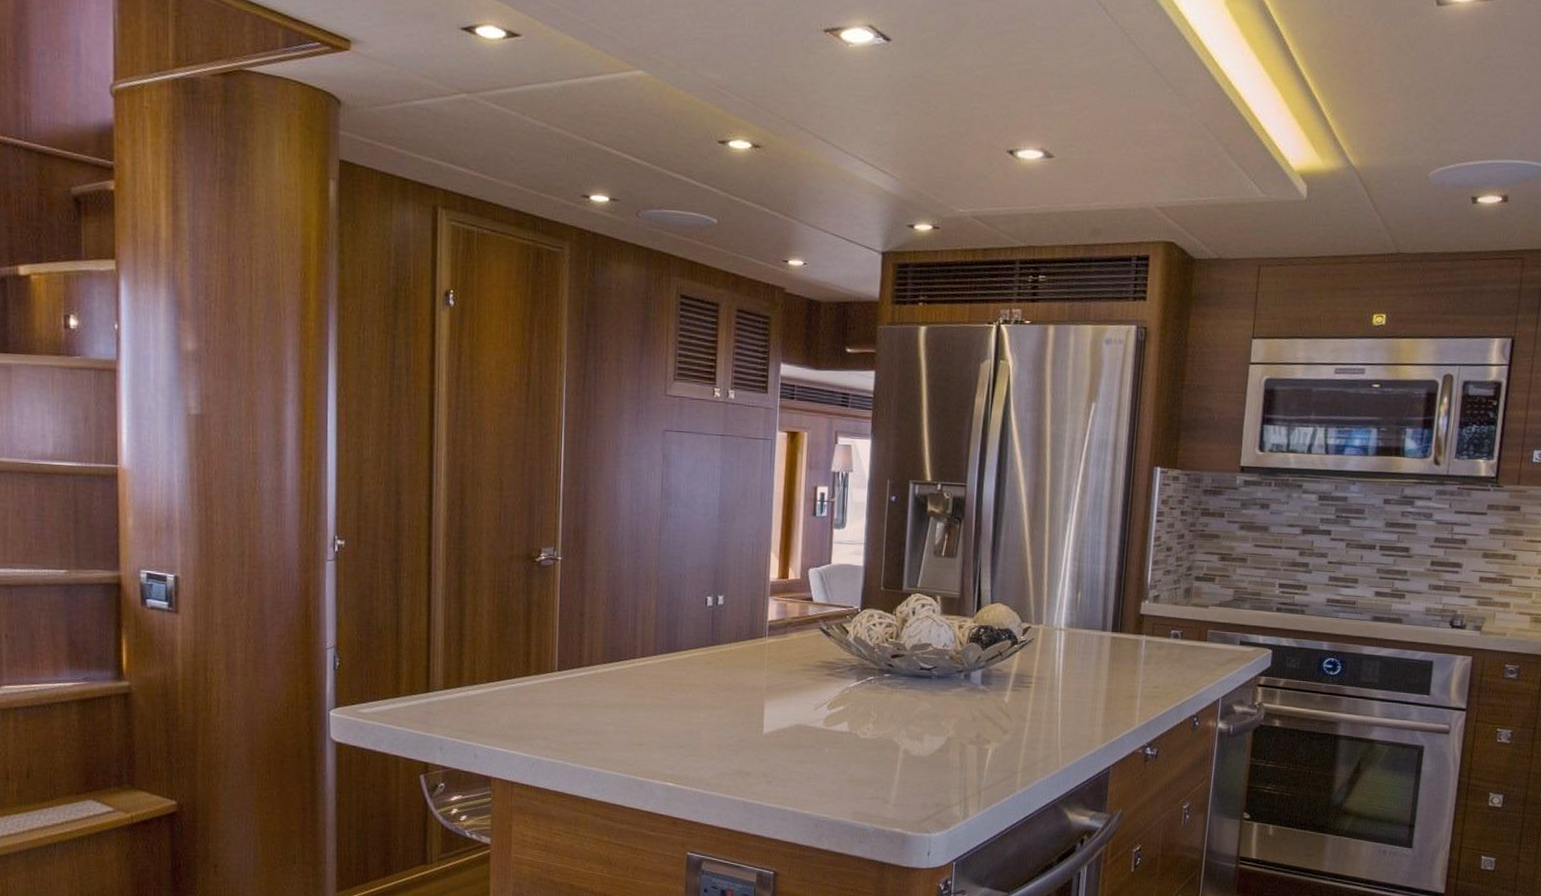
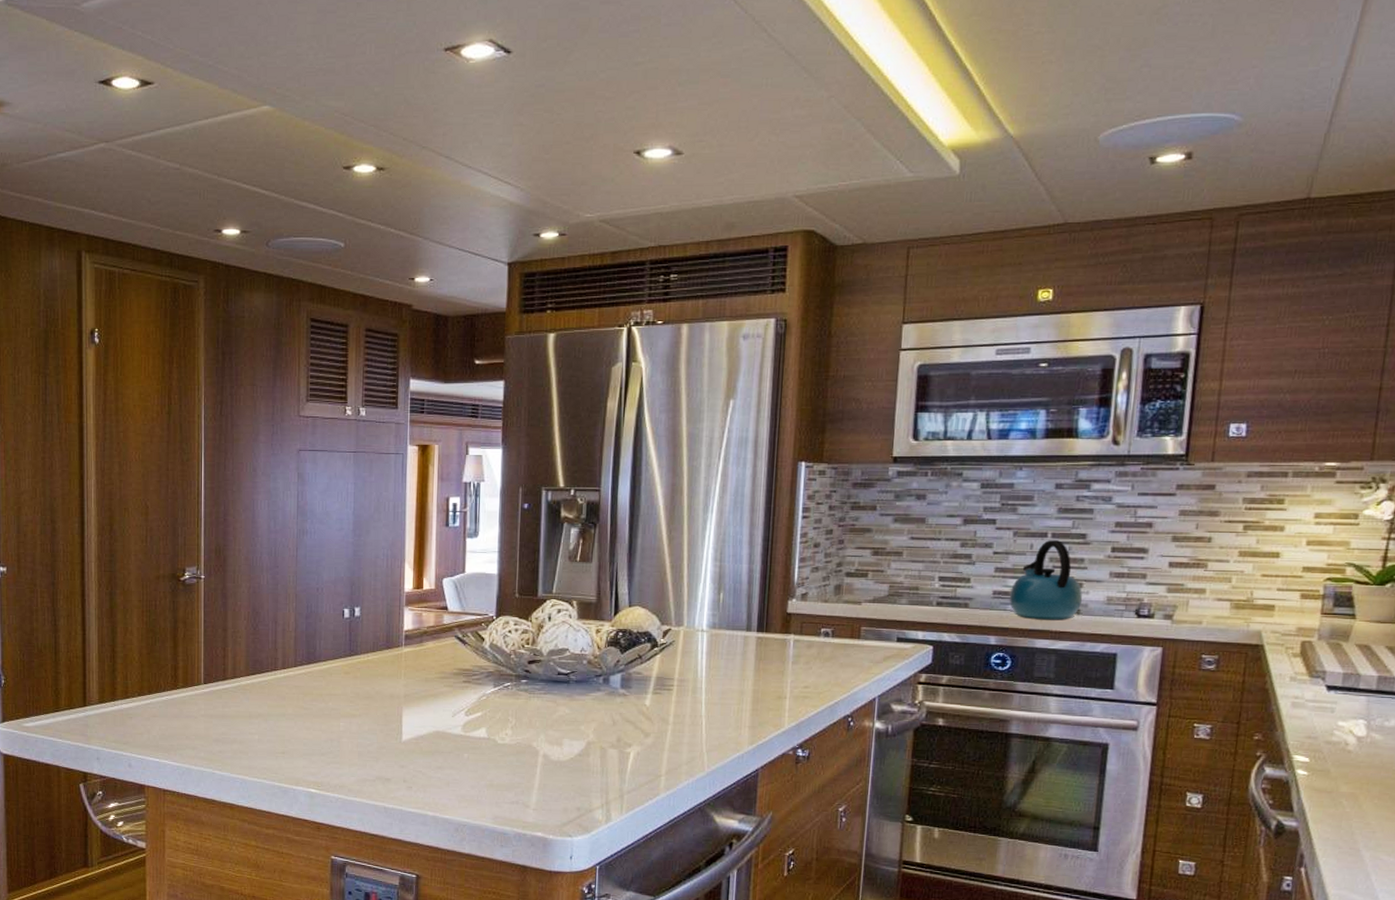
kettle: none [1341,552,1405,630] -> present [1009,540,1083,622]

